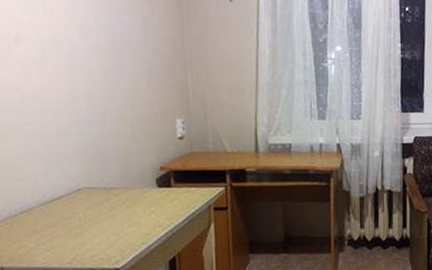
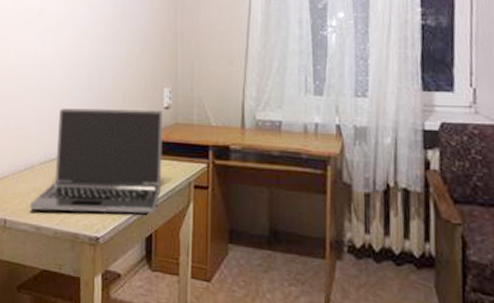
laptop: none [31,141,181,253] -> present [29,108,163,214]

